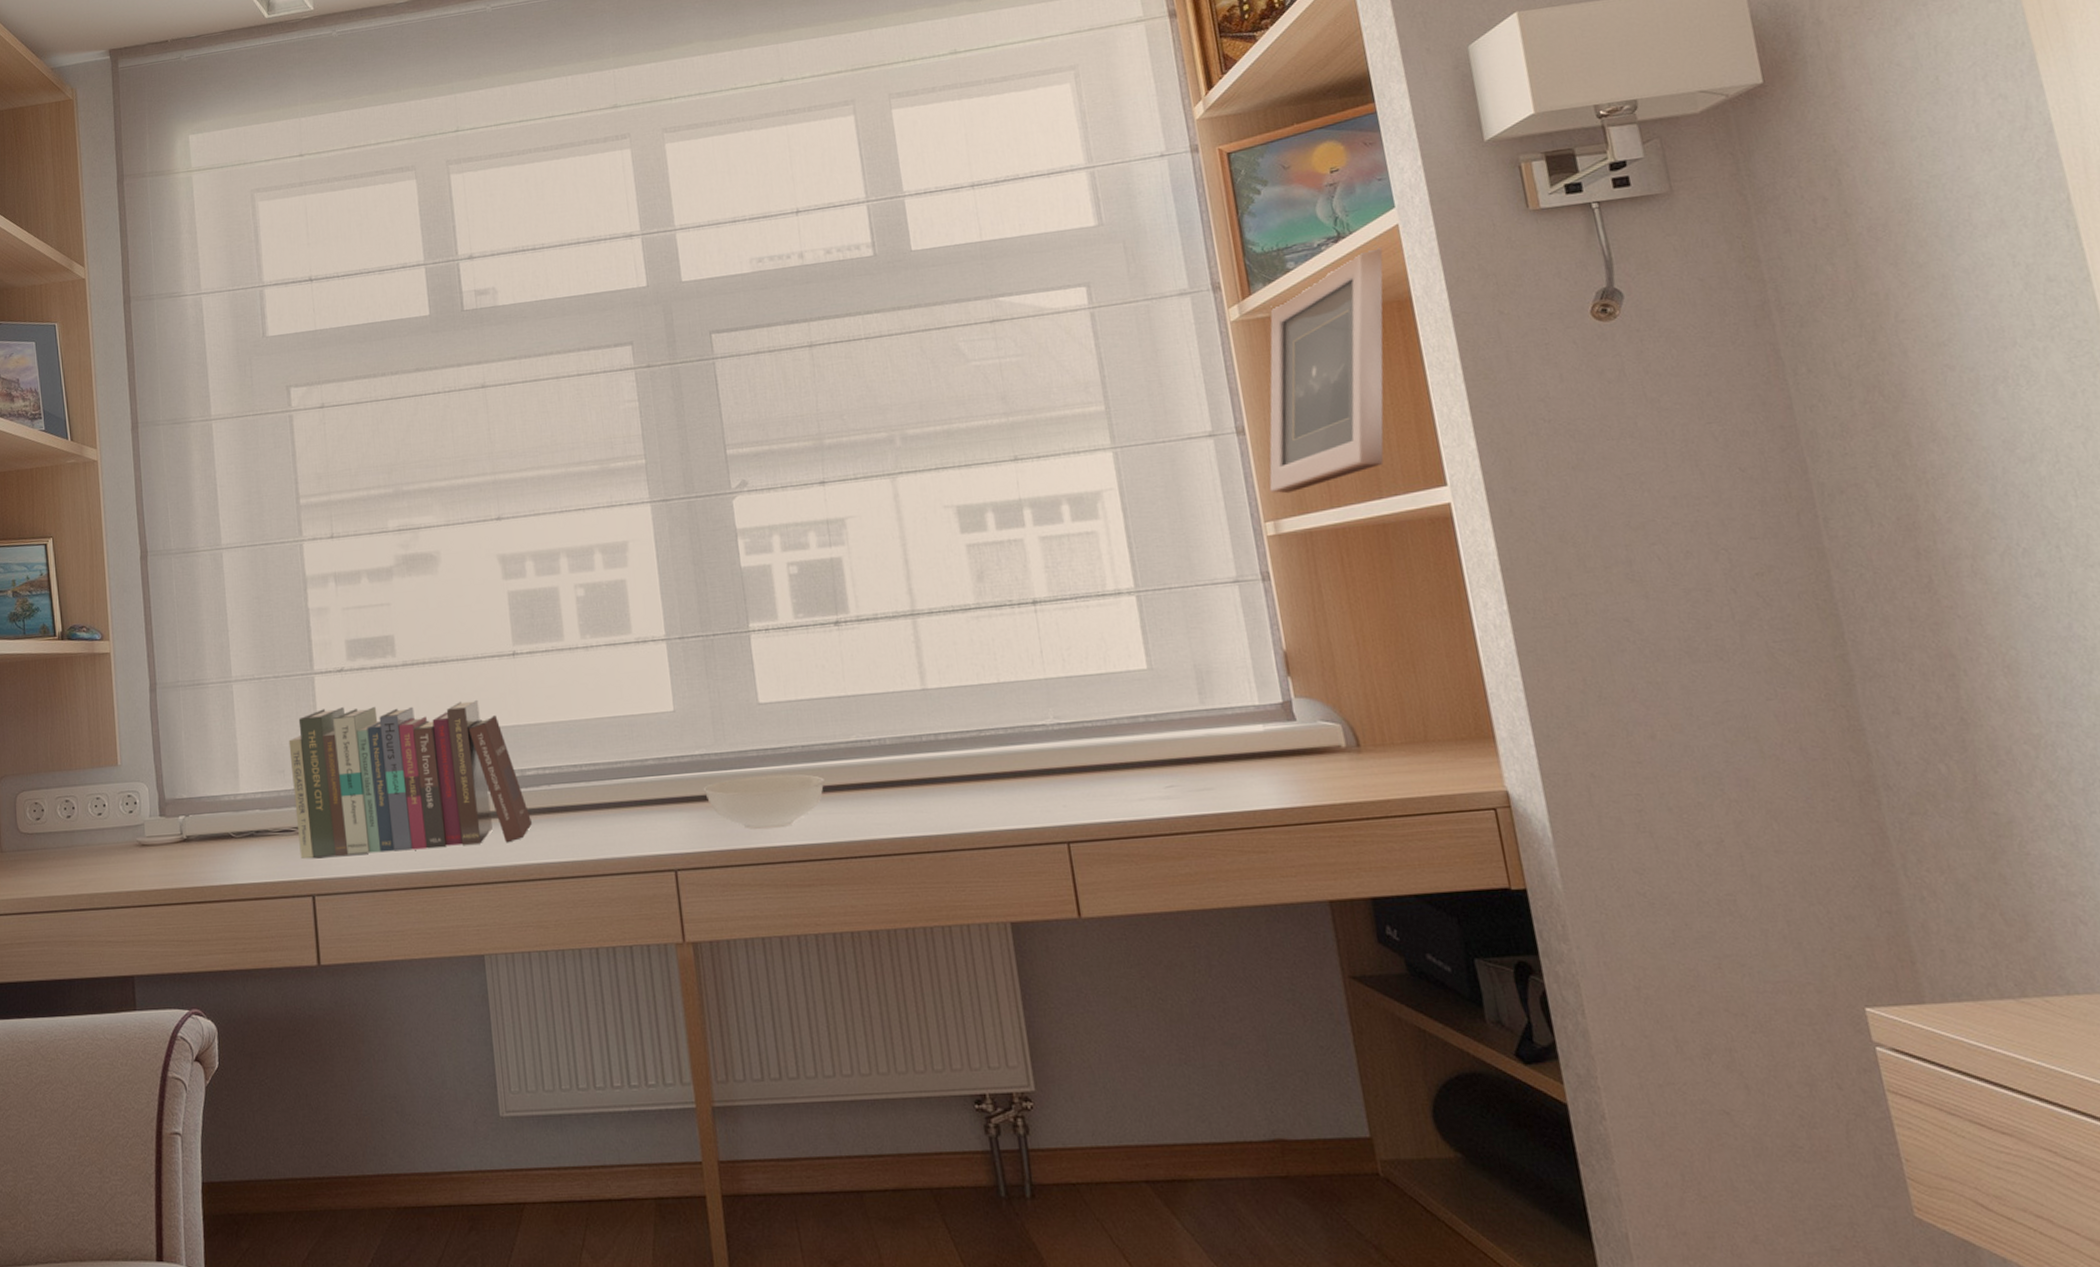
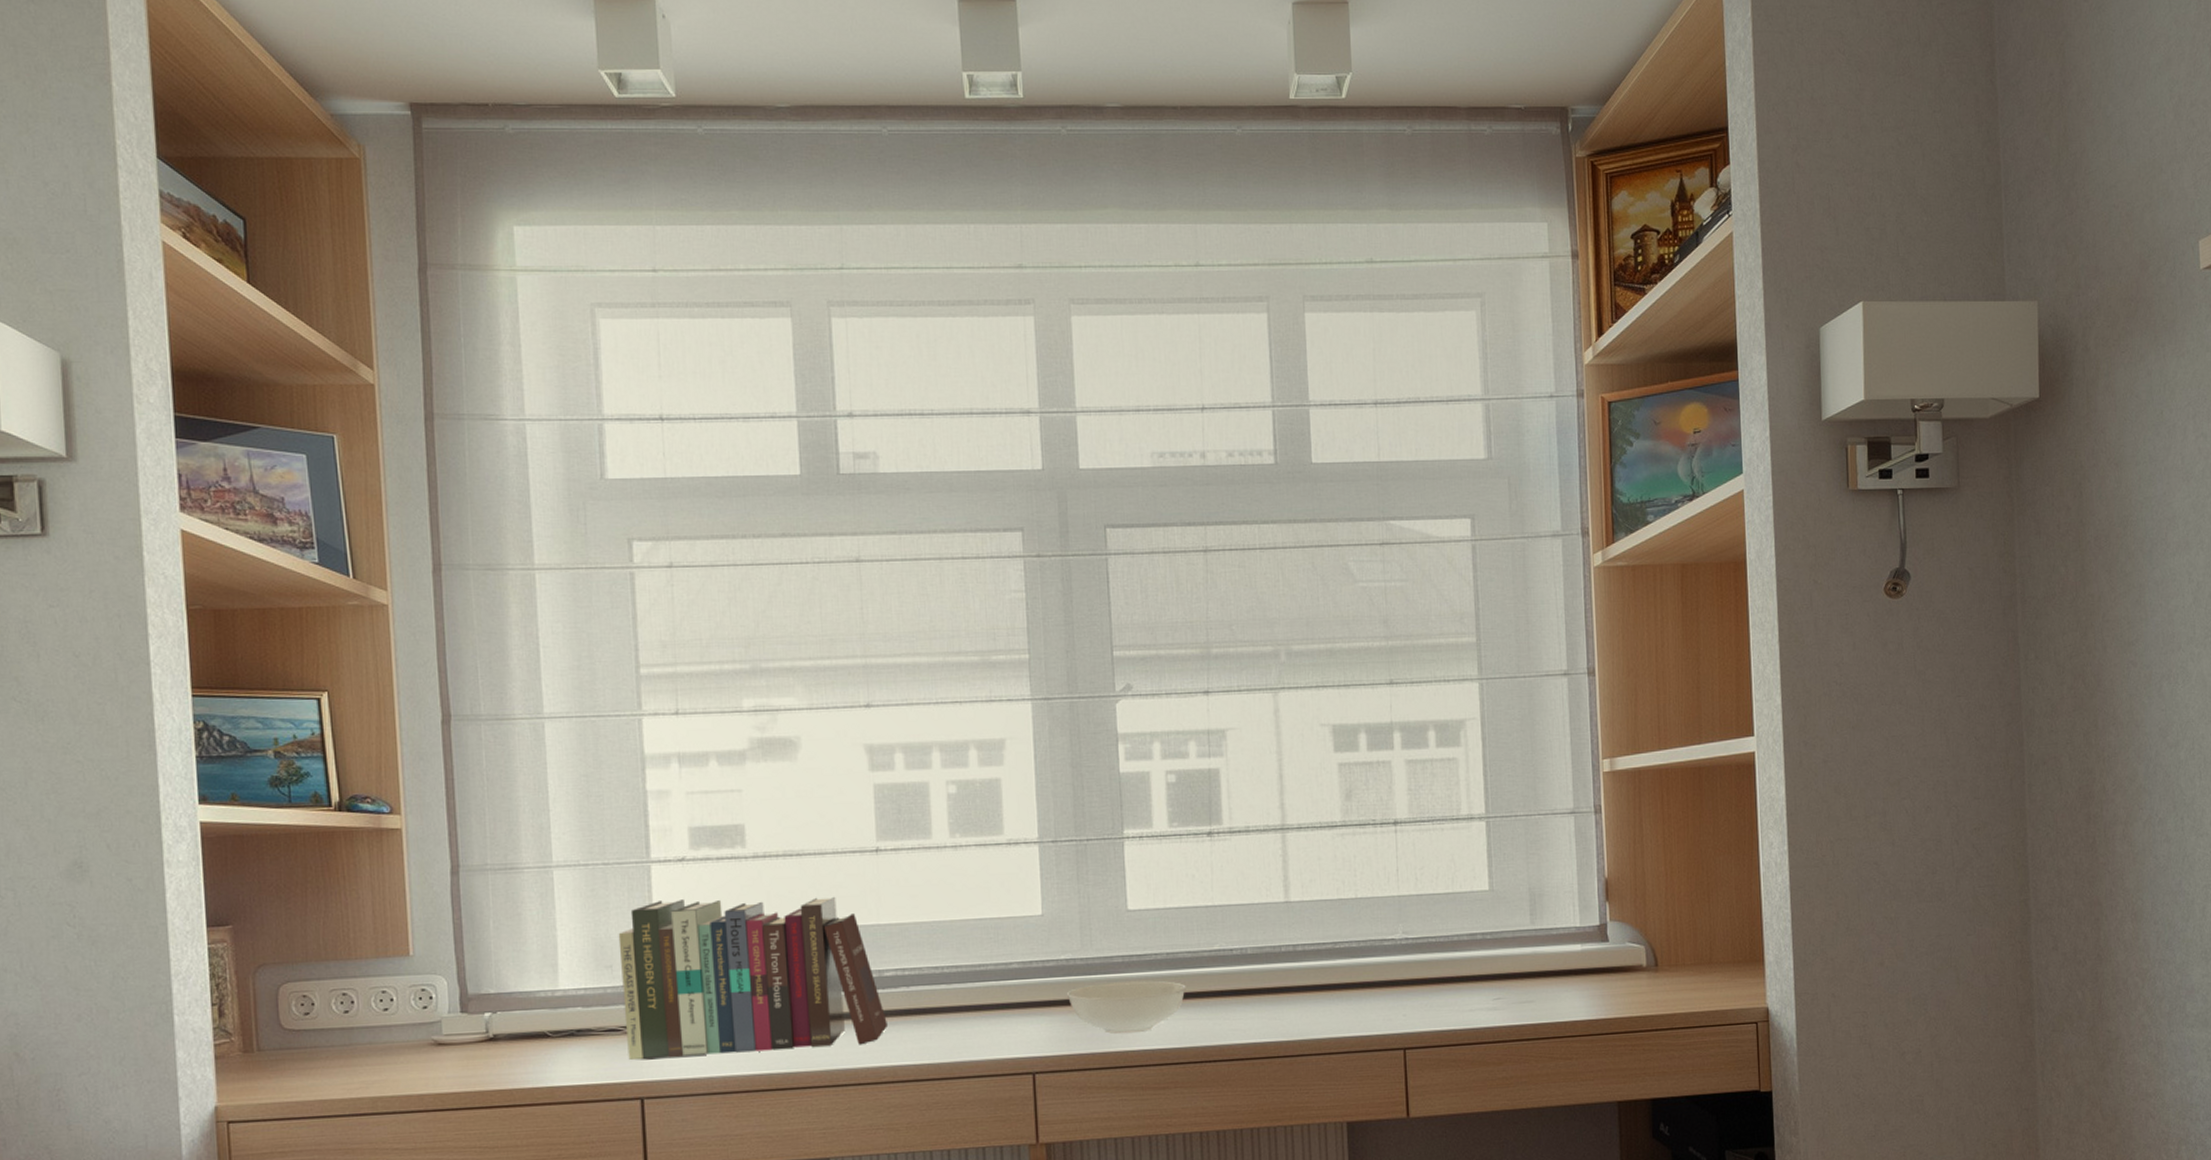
picture frame: present [1269,246,1384,494] -> none [1610,508,1728,734]

